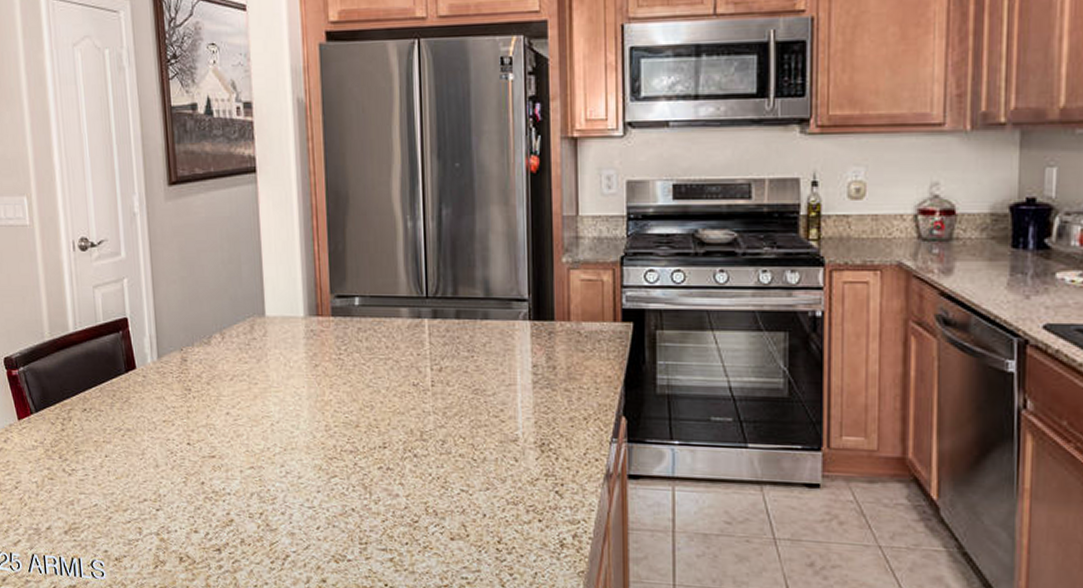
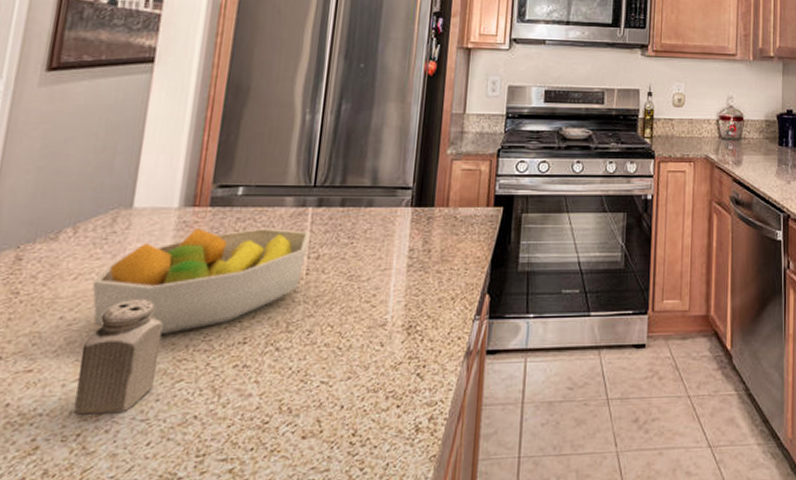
fruit bowl: none [246,337,430,434] -> present [92,229,310,334]
salt shaker: none [249,401,314,499] -> present [74,300,163,415]

